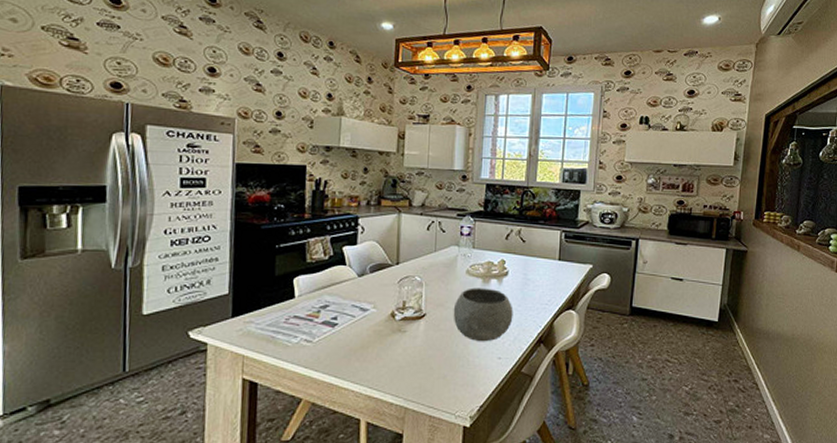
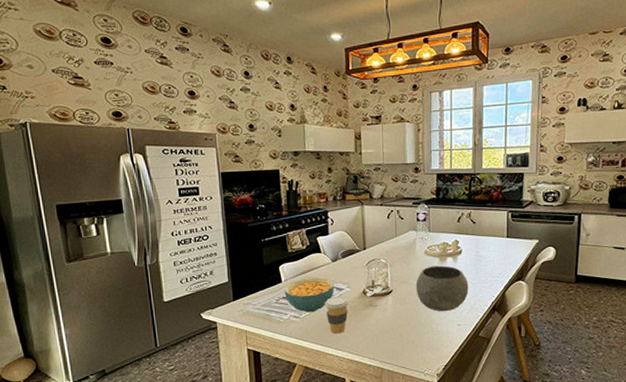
cereal bowl: none [296,294,358,336] -> present [284,277,334,313]
coffee cup: none [343,318,374,363] -> present [324,296,349,333]

